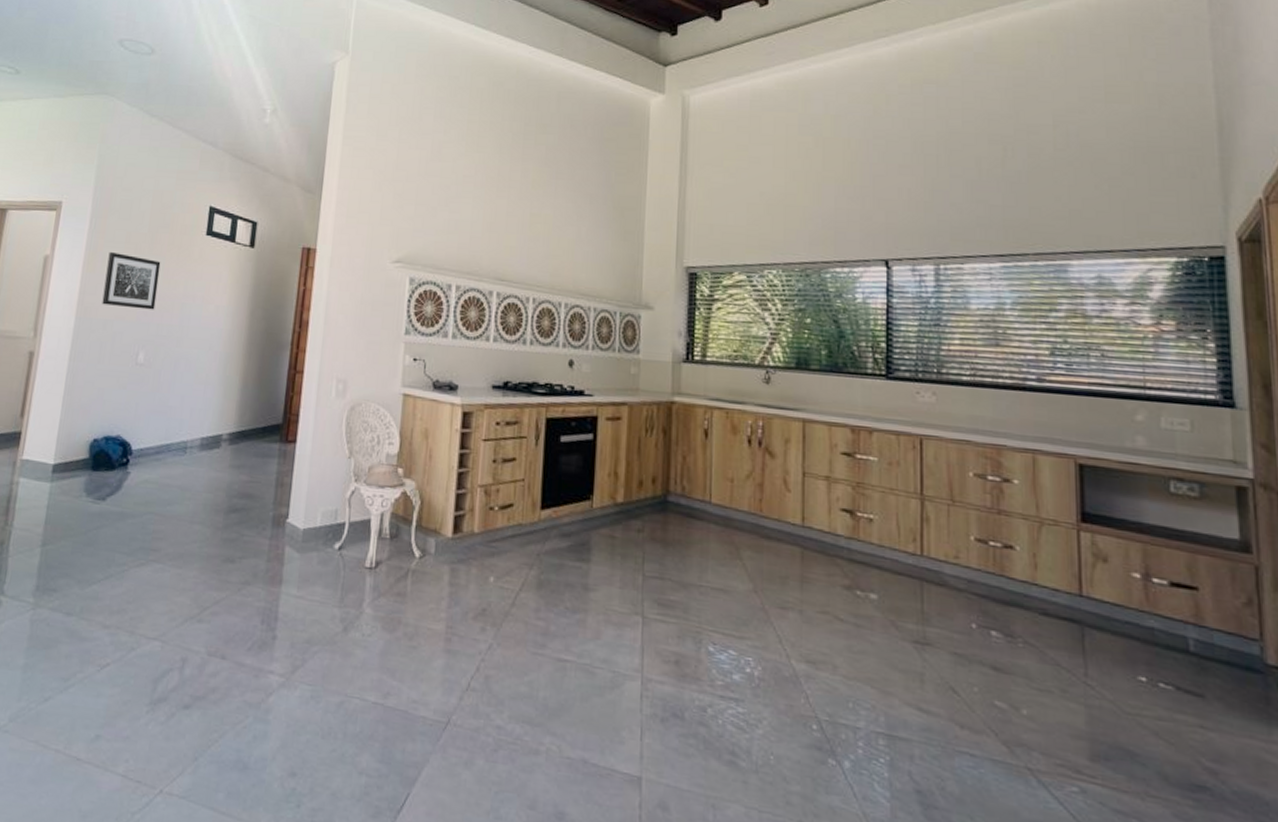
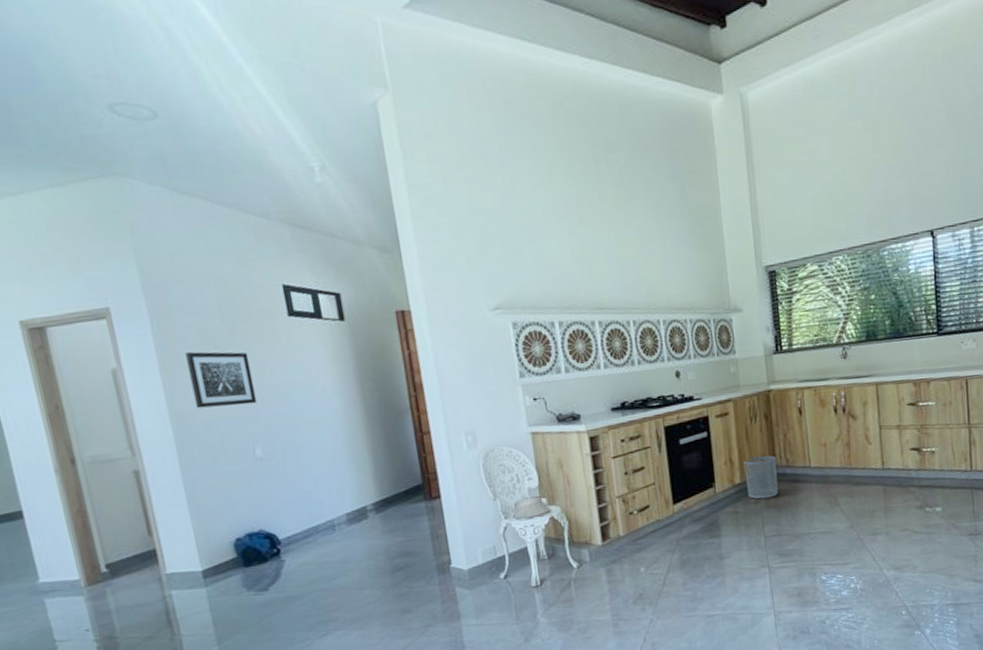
waste bin: none [629,474,670,530] -> present [743,455,778,499]

